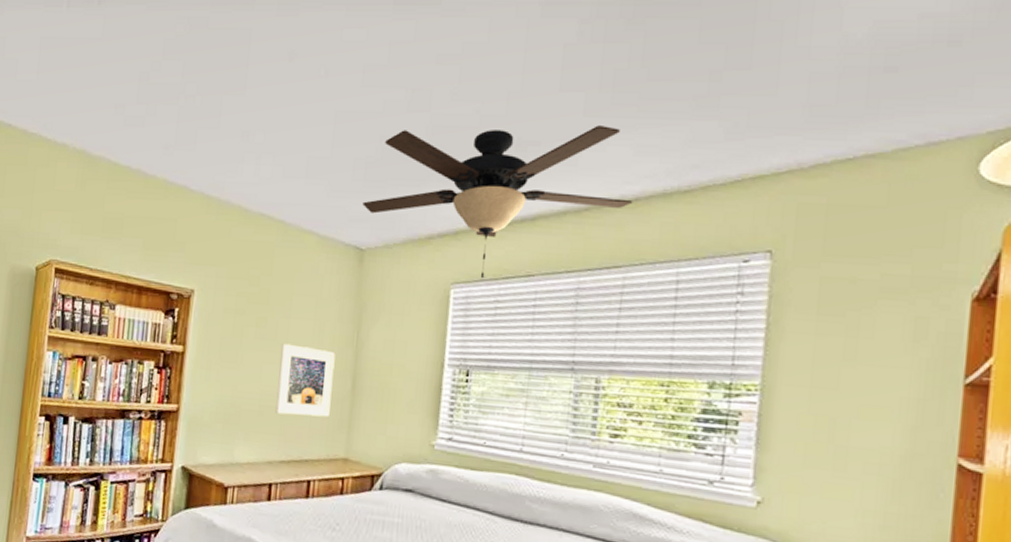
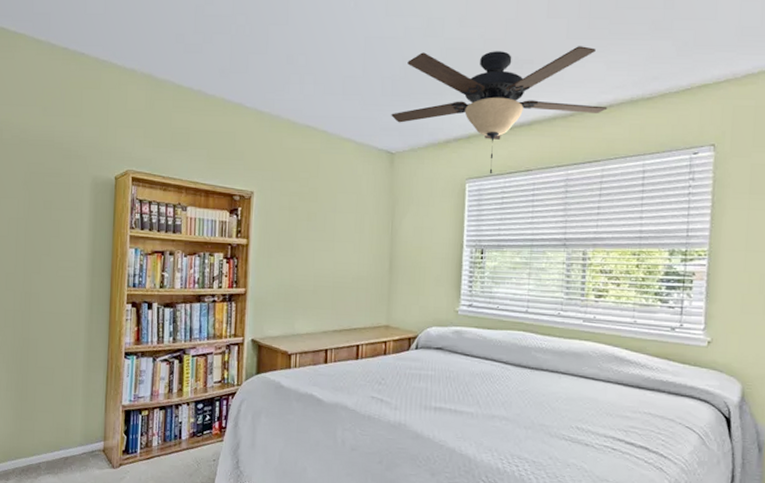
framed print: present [275,343,336,418] -> none [327,234,375,293]

